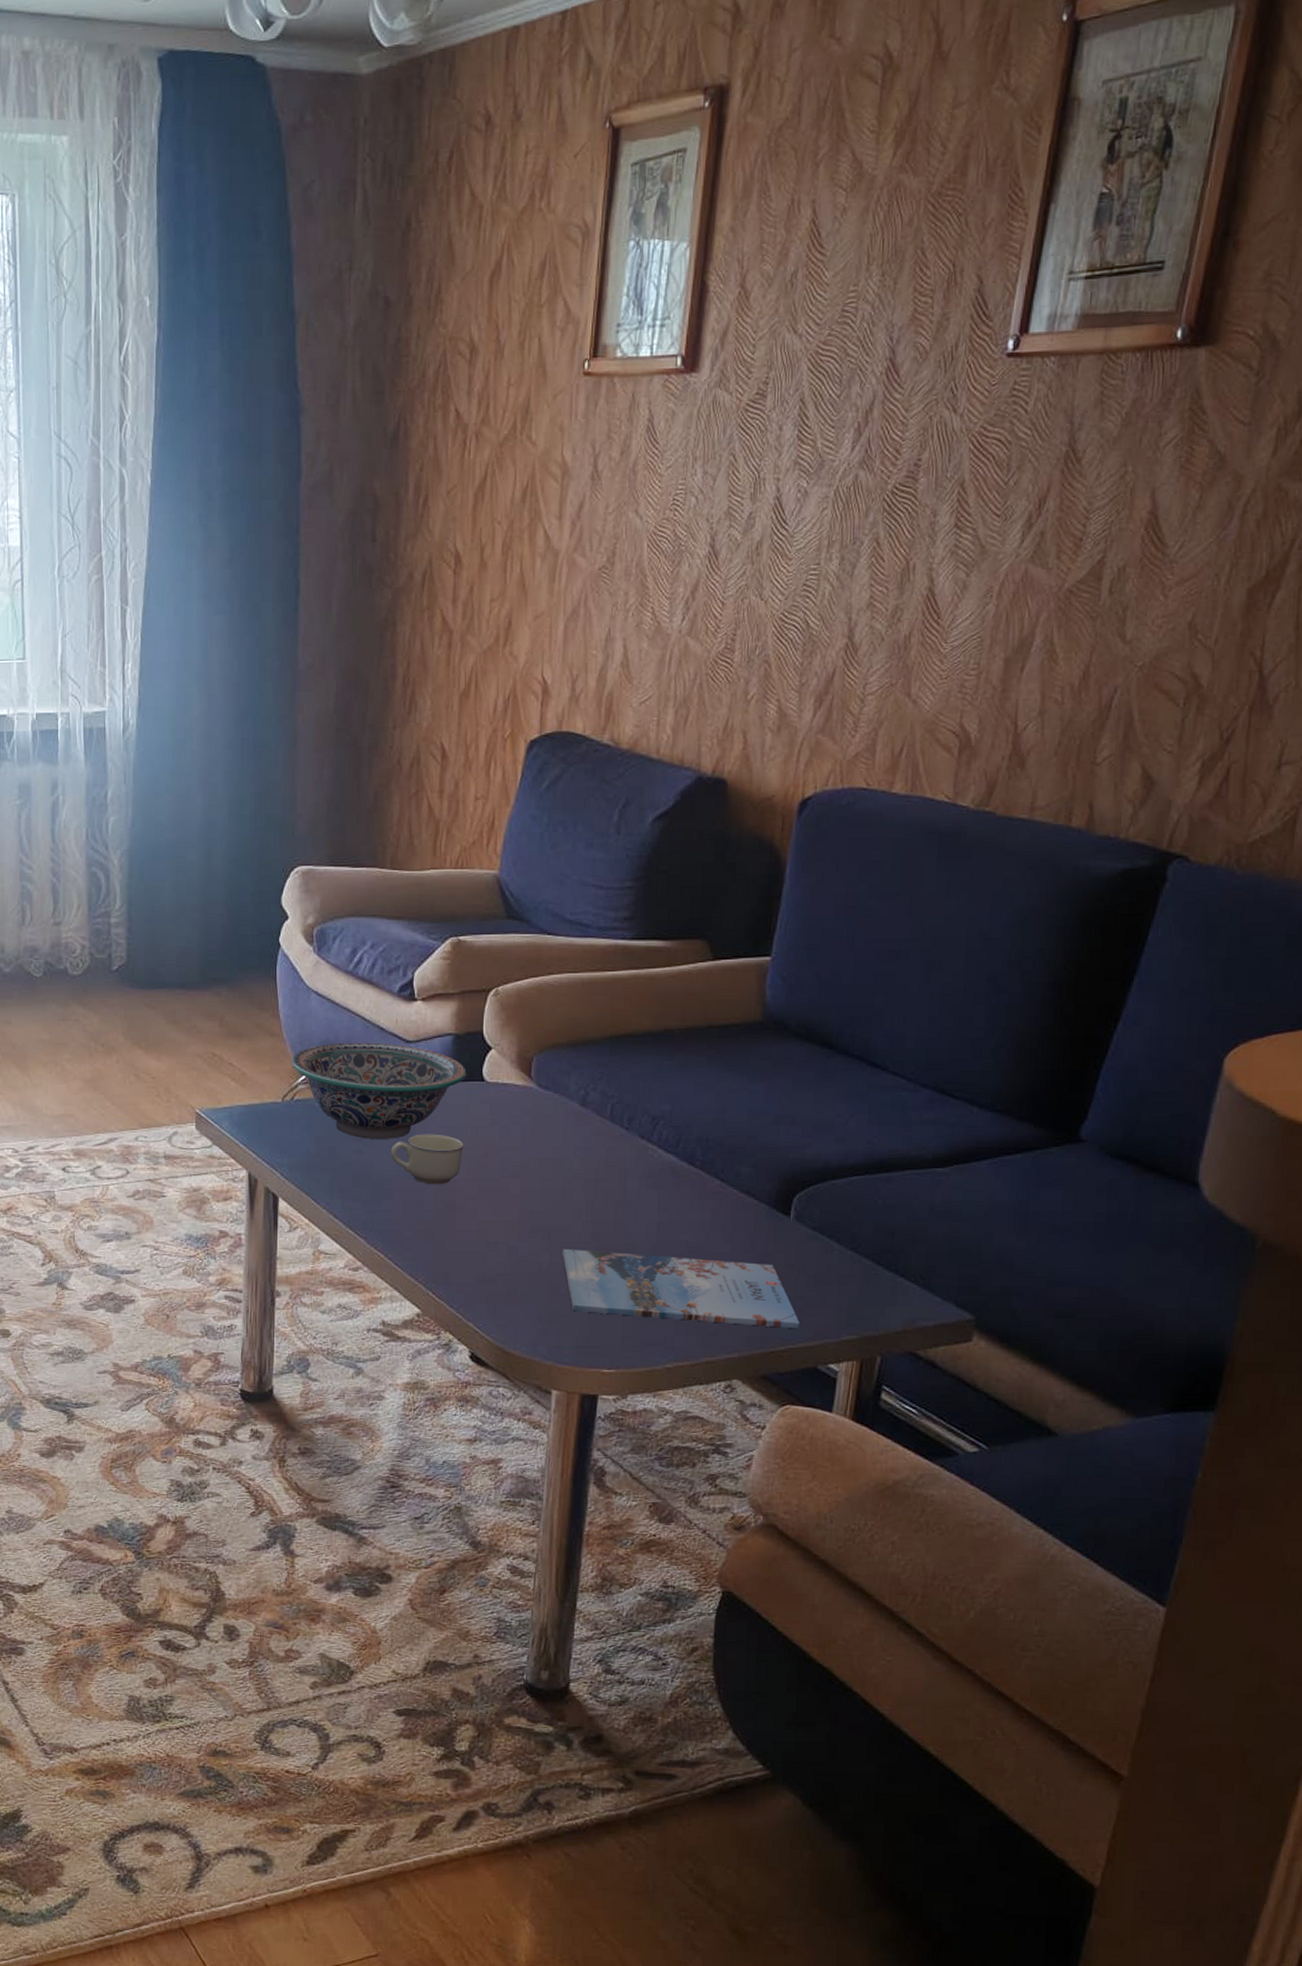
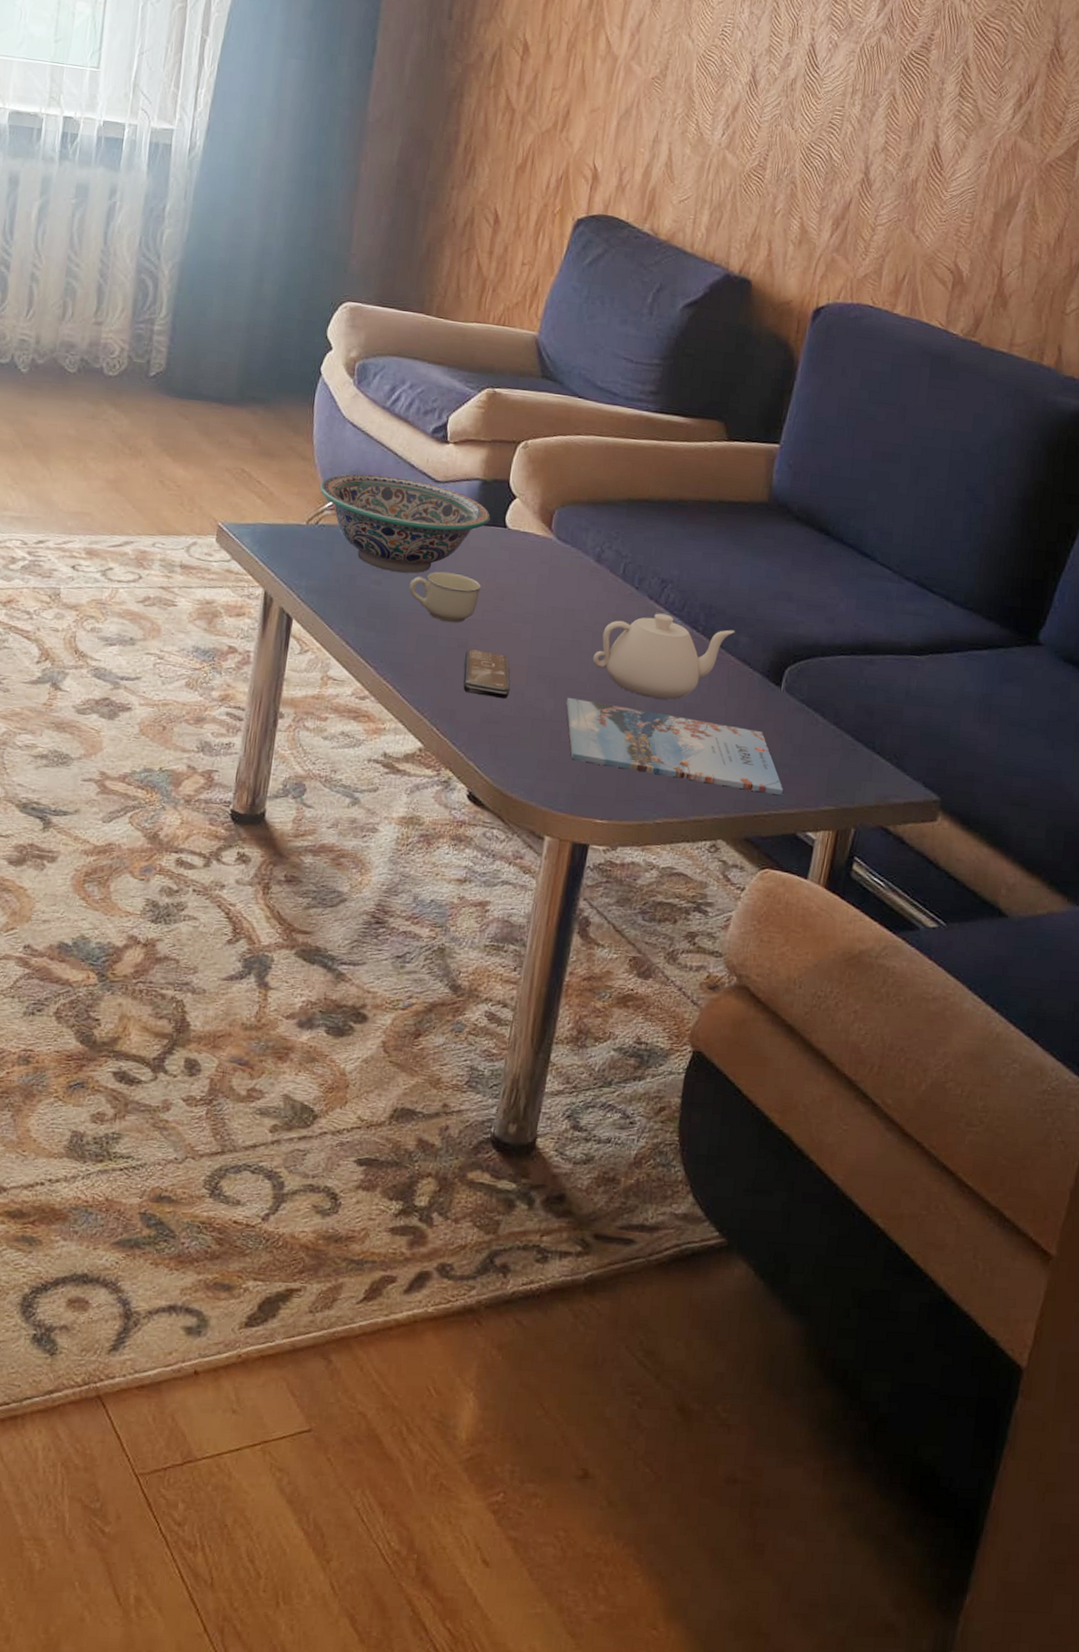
mobile phone: none [453,1210,503,1257] -> present [463,649,510,699]
teapot: none [586,1152,736,1241] -> present [592,613,736,700]

